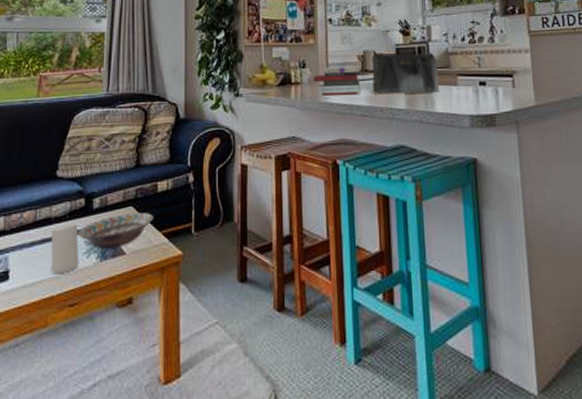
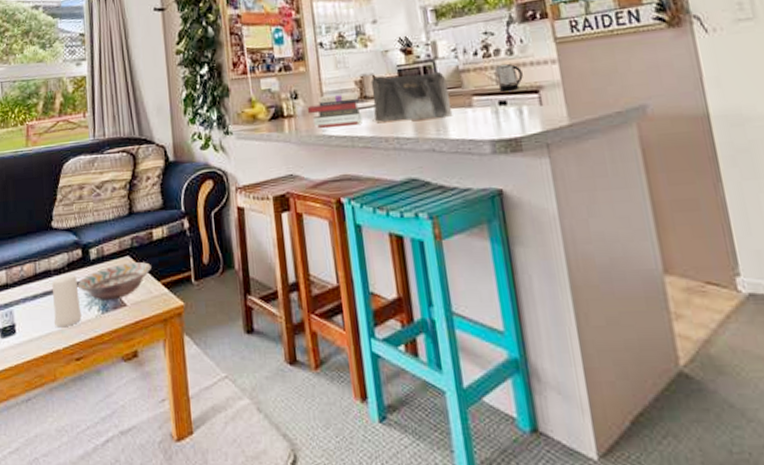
kettle: none [477,49,501,75] -> present [494,63,523,93]

